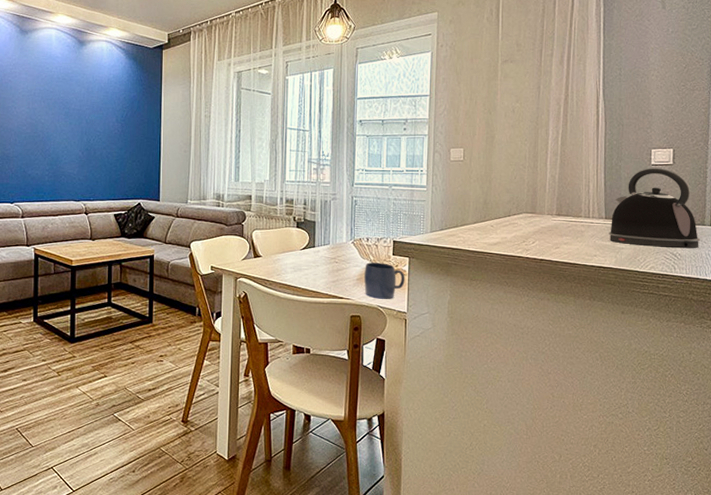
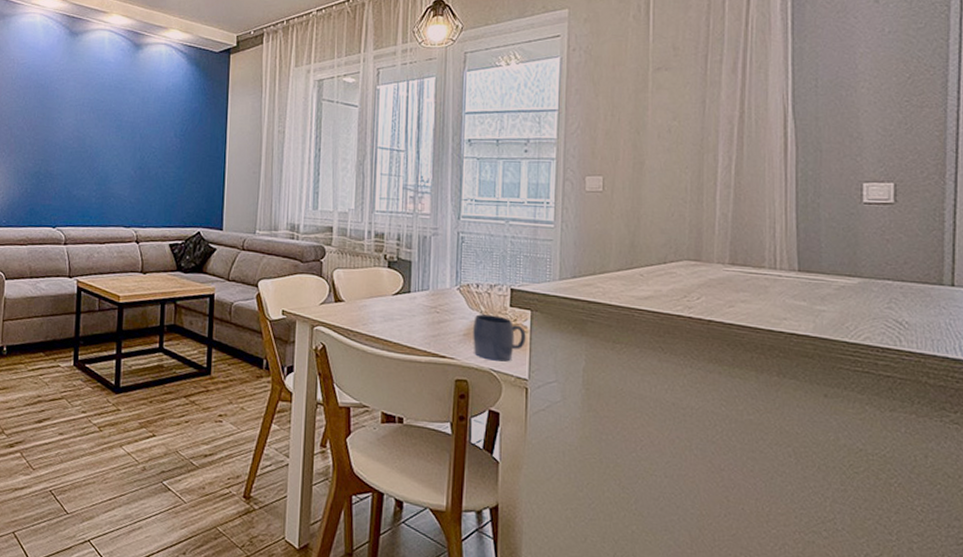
kettle: present [609,168,700,248] -> none [804,207,937,315]

